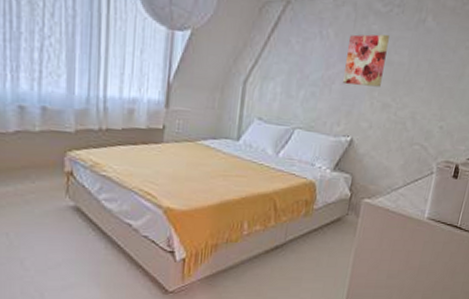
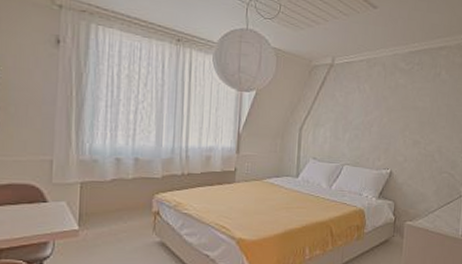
wall art: present [343,34,389,87] -> none [380,86,413,128]

